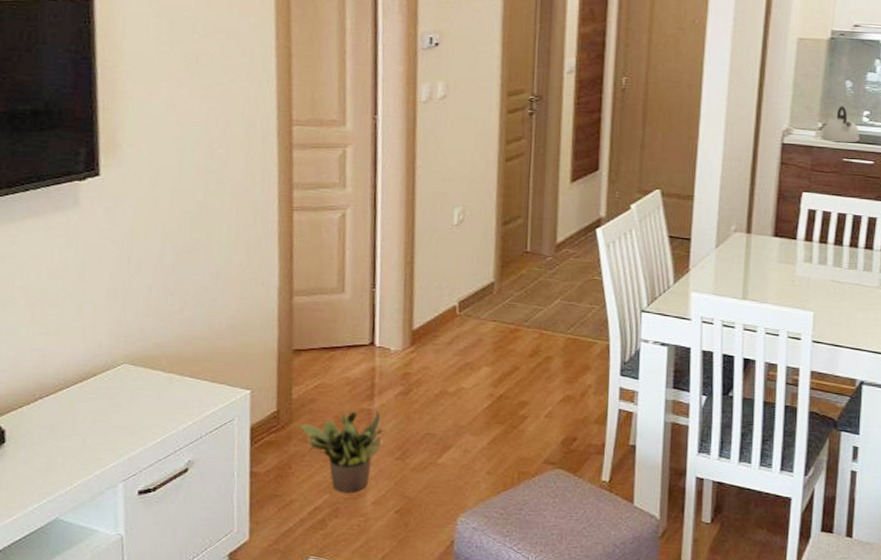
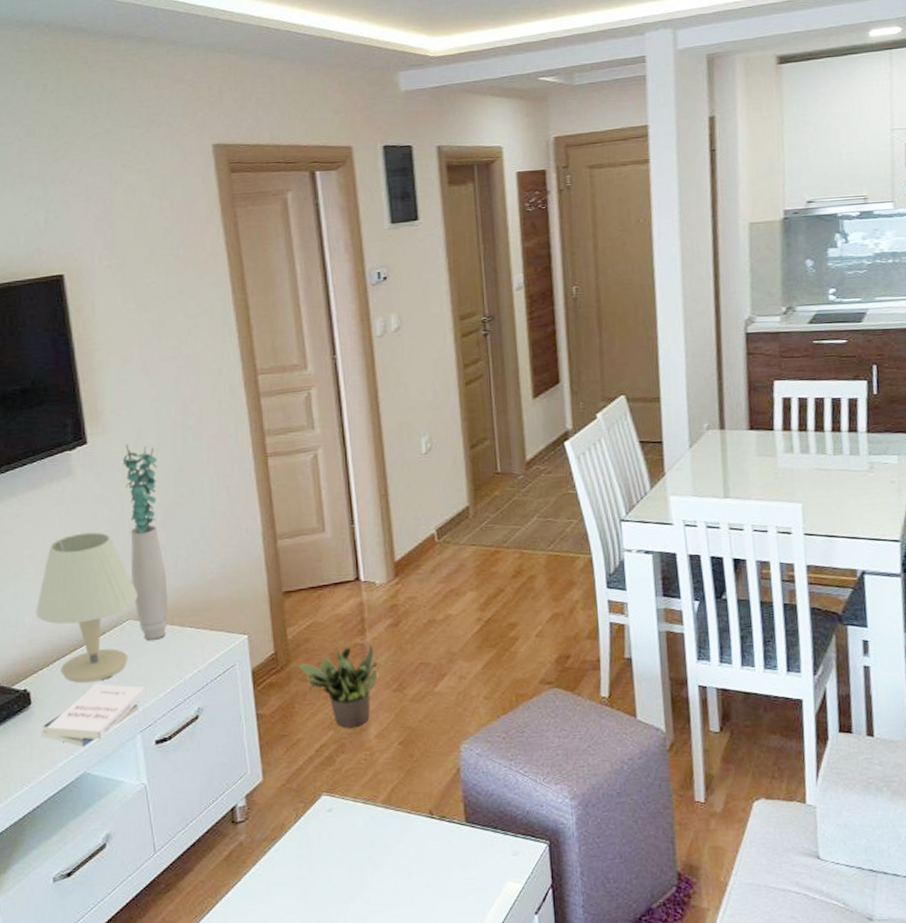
books: none [13,427,135,492] -> present [42,684,146,748]
table lamp: none [21,268,137,426] -> present [36,532,138,684]
vase: none [132,181,175,387] -> present [122,444,168,640]
kettle: present [821,106,860,143] -> none [786,286,829,326]

